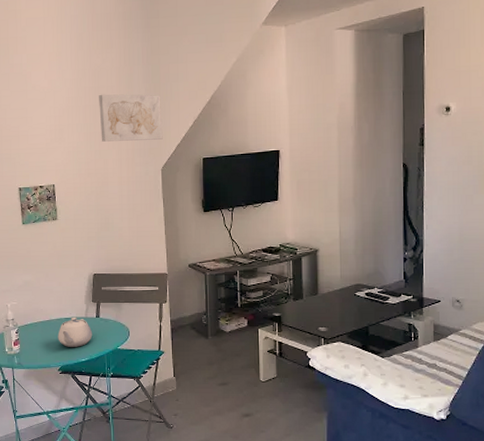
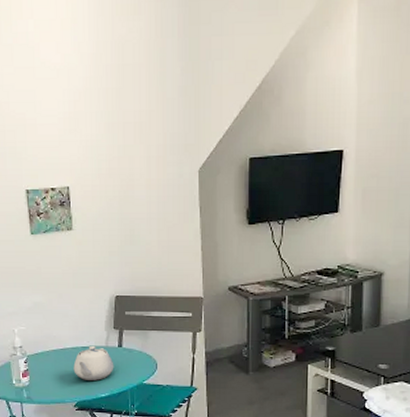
wall art: present [99,94,163,142] -> none [123,74,201,135]

